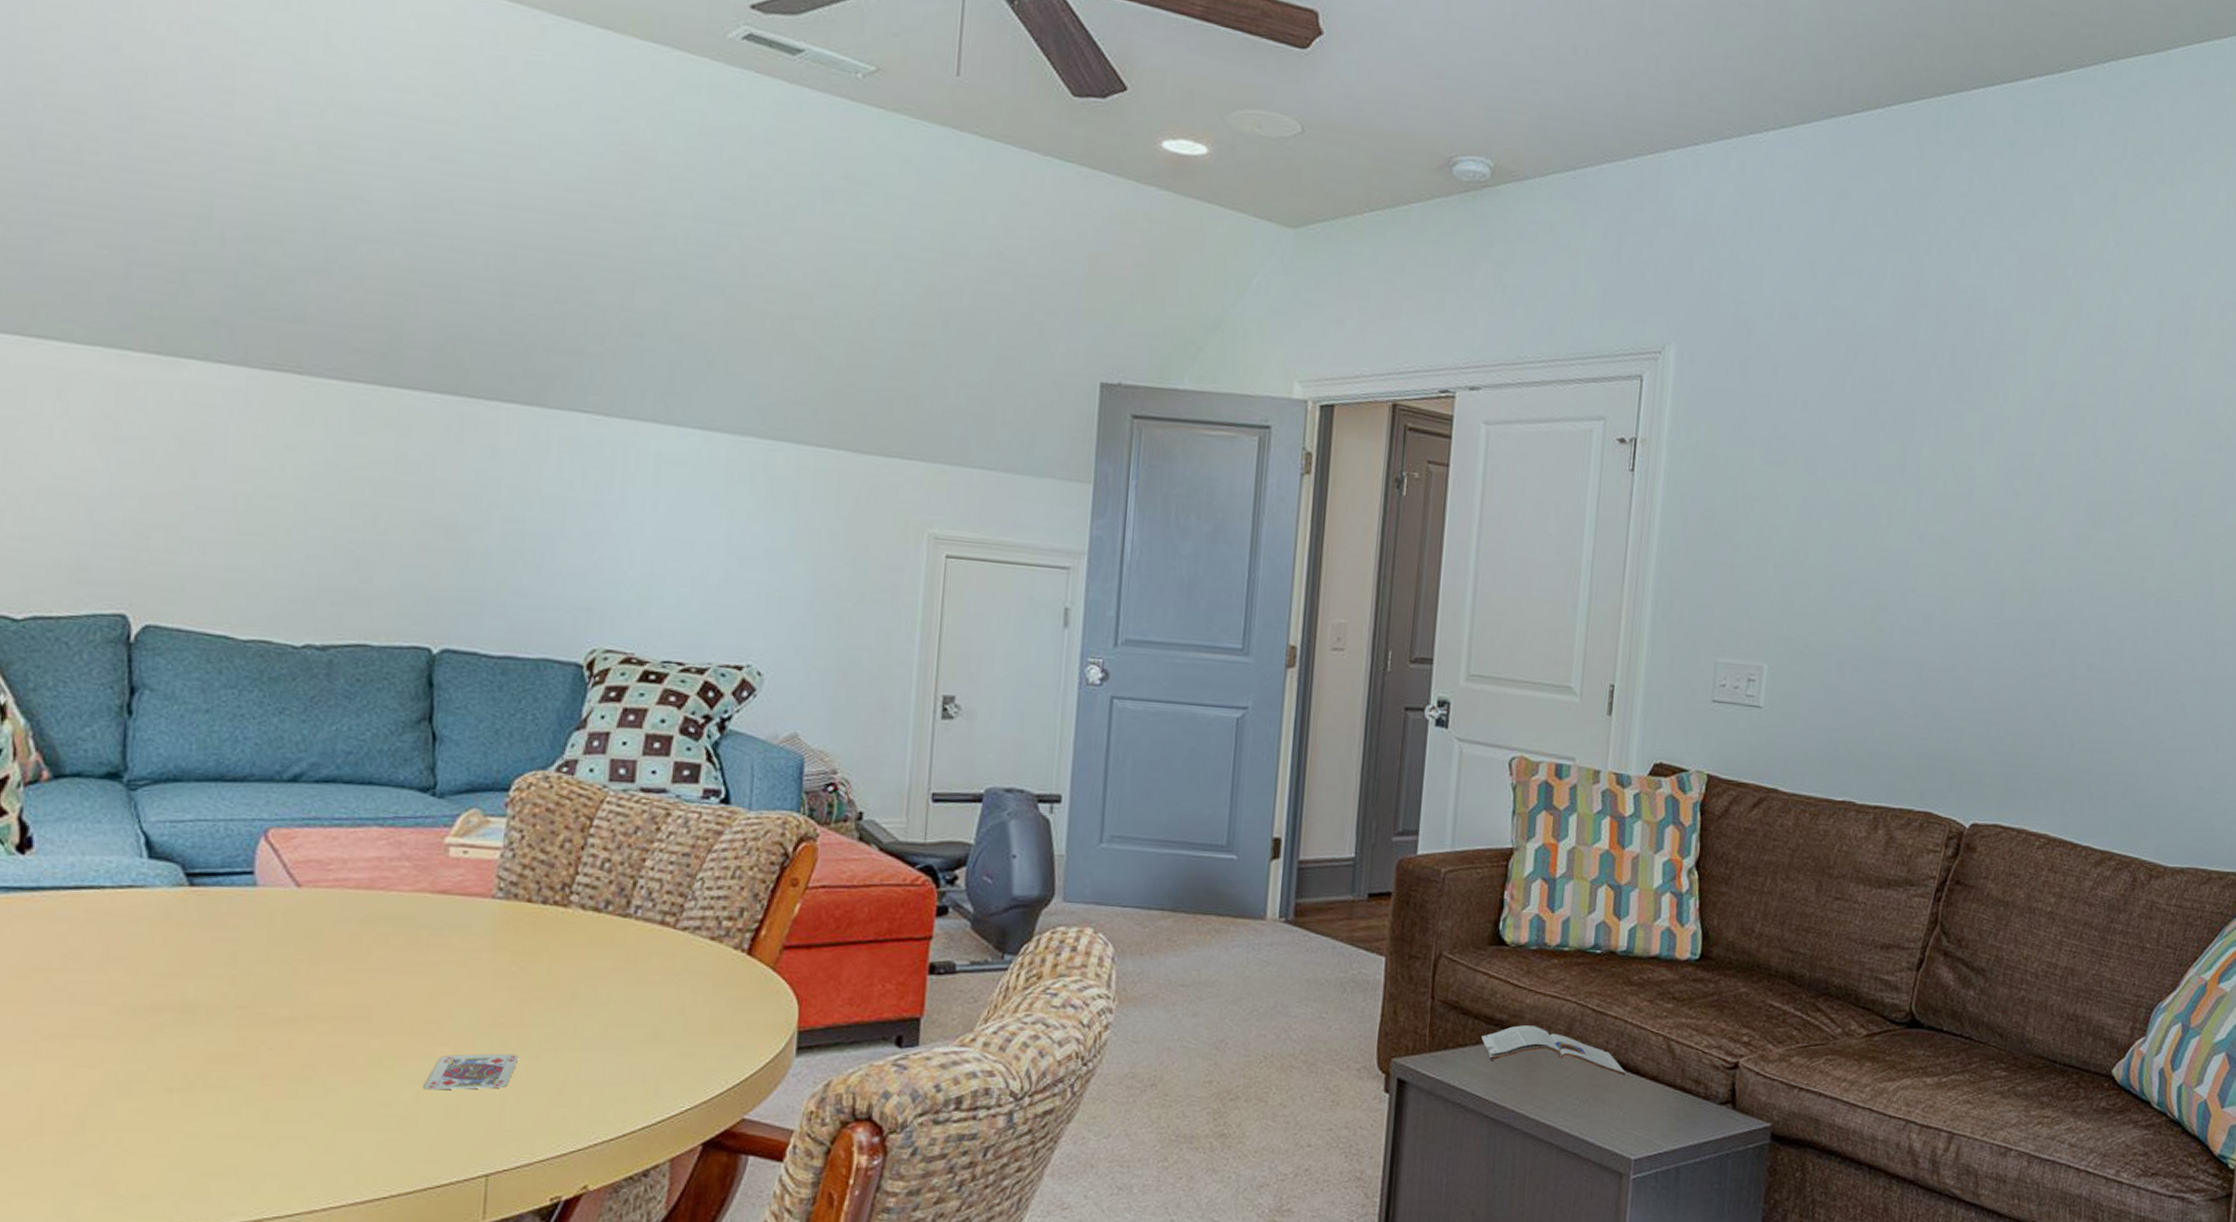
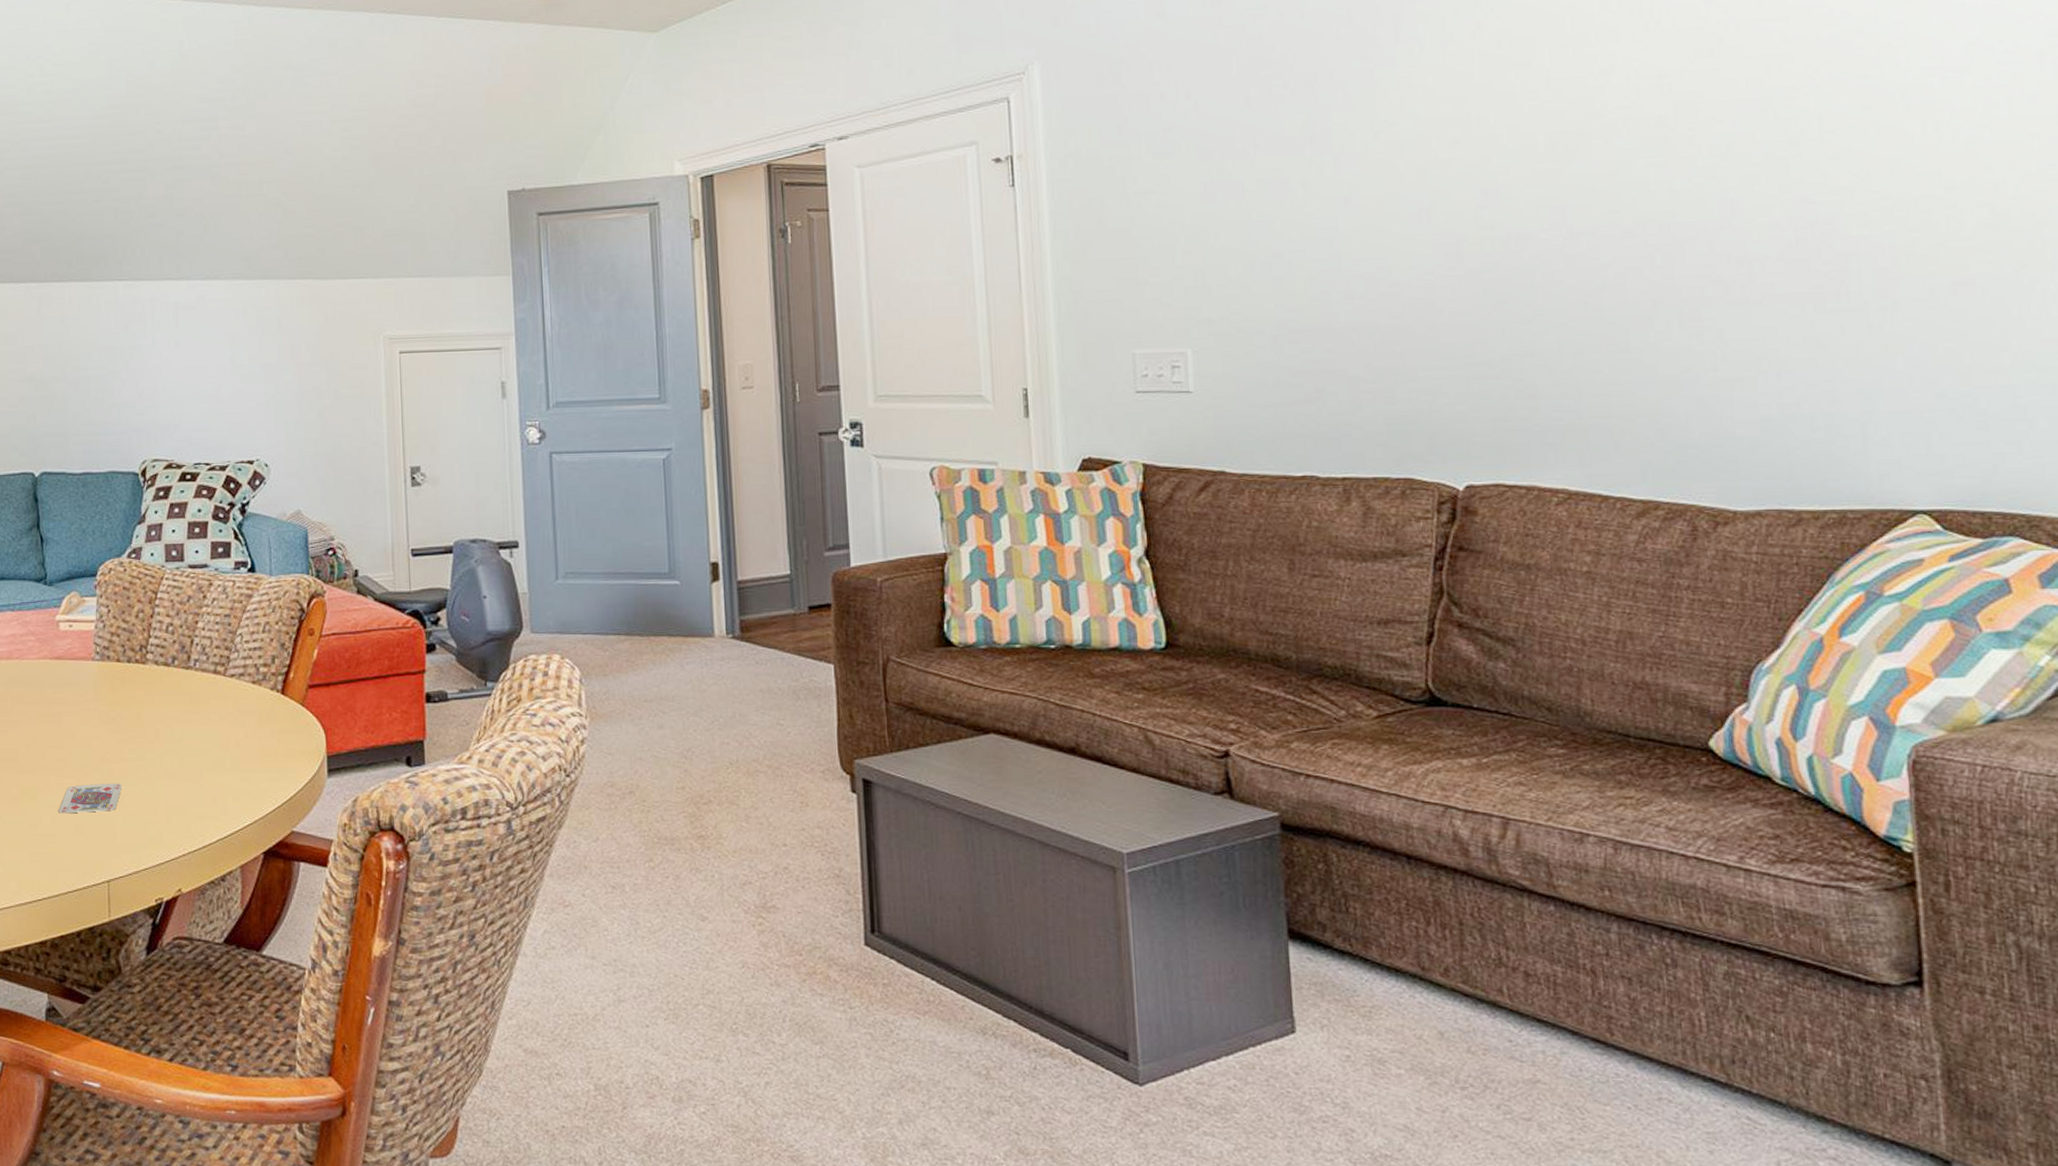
magazine: present [1481,1025,1626,1076] -> none [942,723,1103,768]

